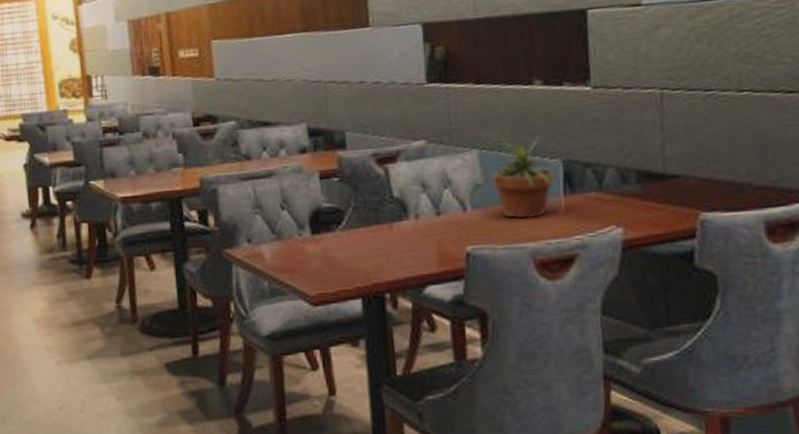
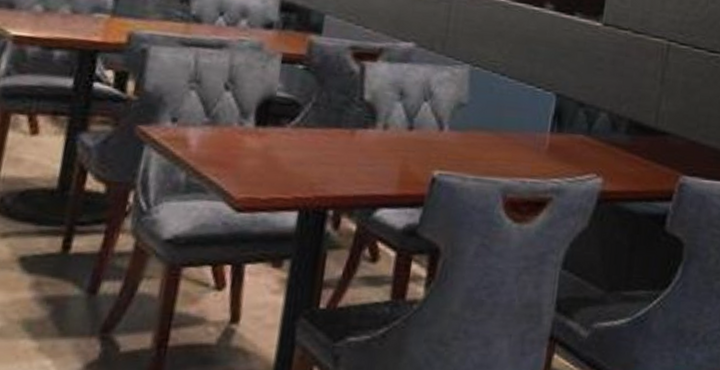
potted plant: present [483,136,567,219] -> none [467,63,562,152]

